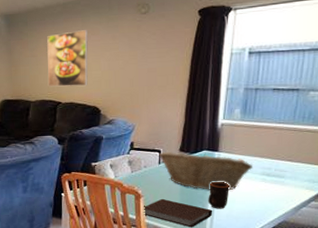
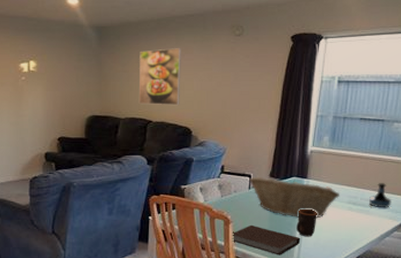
tequila bottle: none [283,153,308,179] -> present [368,183,391,208]

